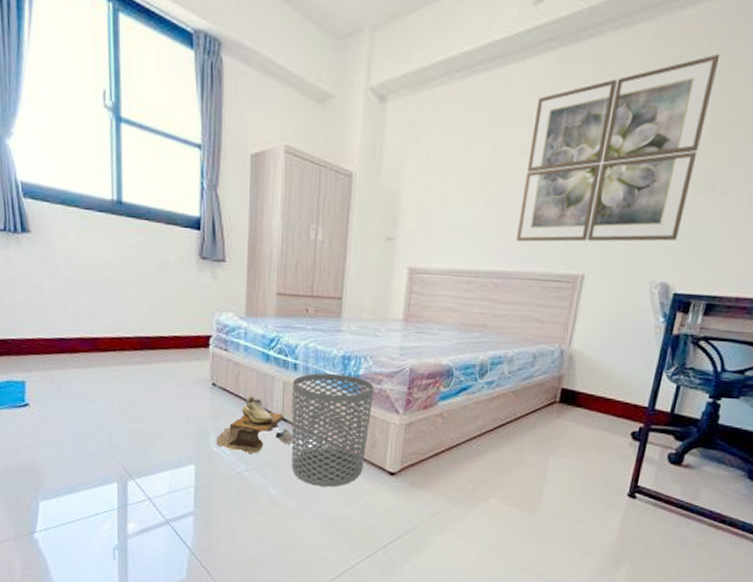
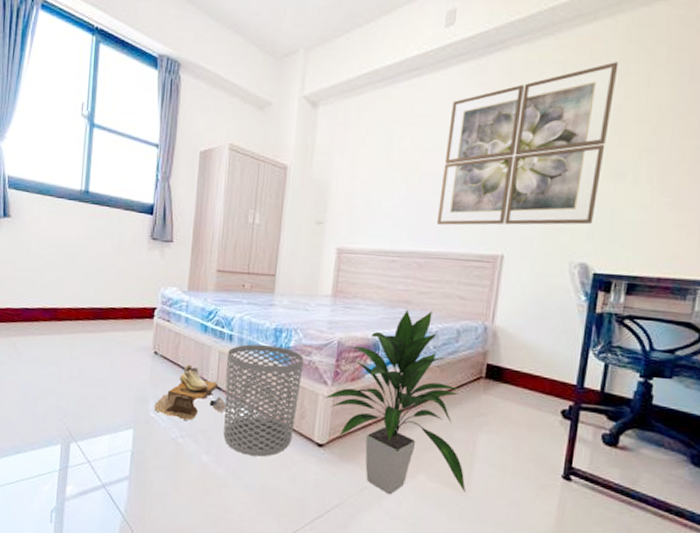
indoor plant: none [396,334,535,519] -> present [325,309,466,495]

